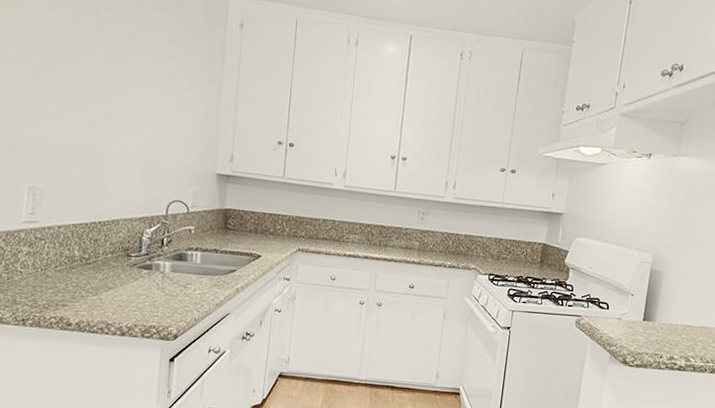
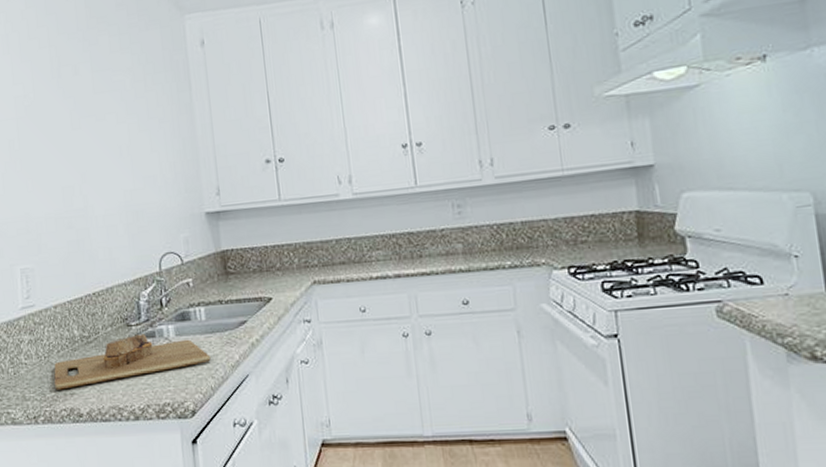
cutting board: none [47,264,199,300] -> present [54,334,211,390]

